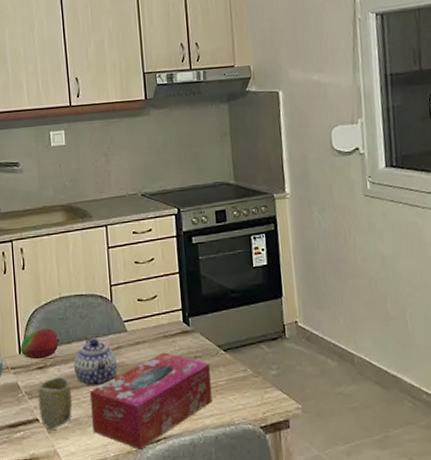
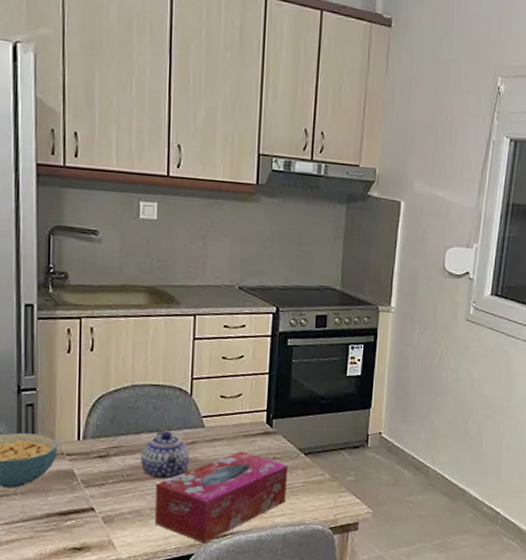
fruit: present [19,328,60,360] -> none [79,416,127,448]
cup: present [37,377,73,429] -> none [95,468,135,519]

